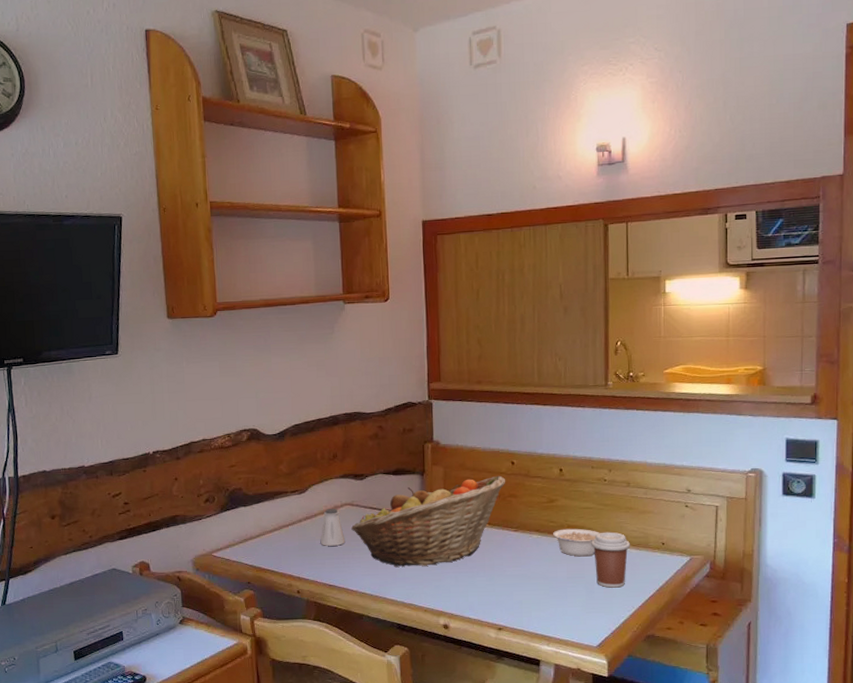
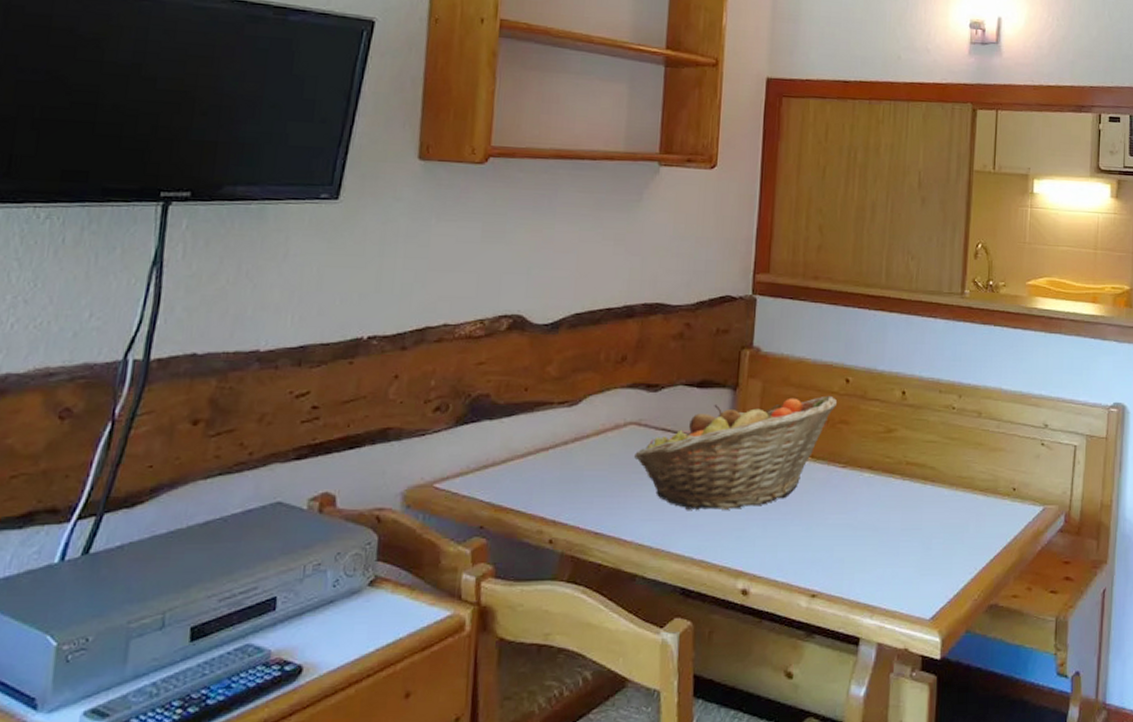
saltshaker: present [320,509,345,546] -> none [590,428,625,479]
legume: present [553,528,600,557] -> none [888,466,943,503]
coffee cup: present [591,531,631,588] -> none [932,472,978,543]

